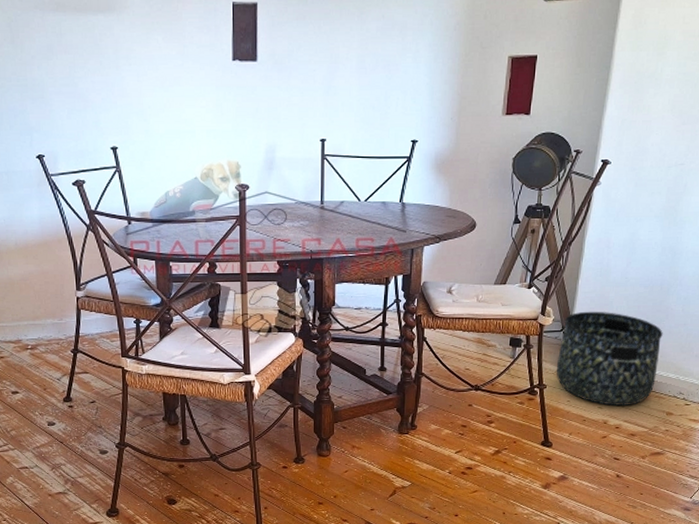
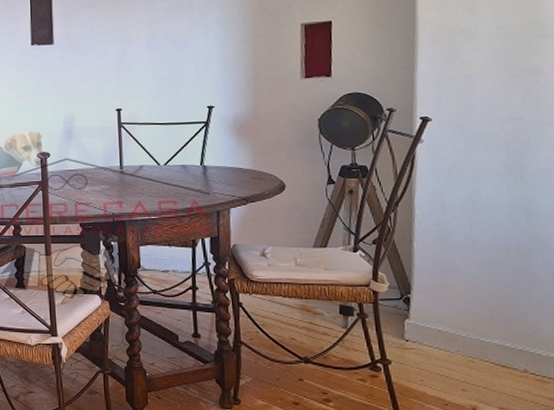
basket: present [556,311,663,406] -> none [400,277,533,389]

